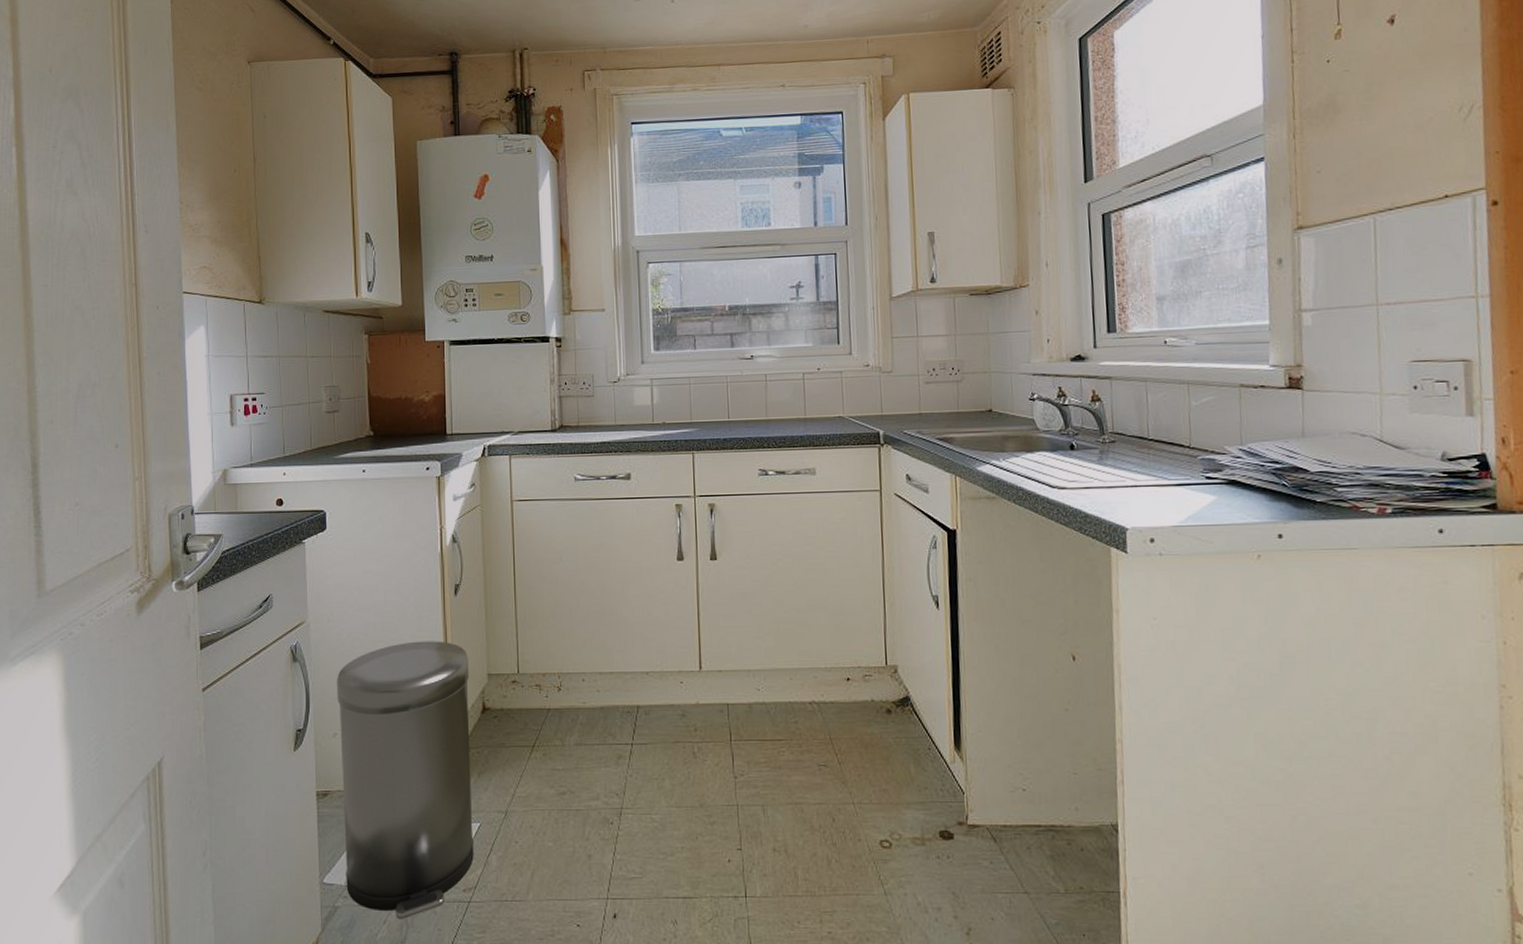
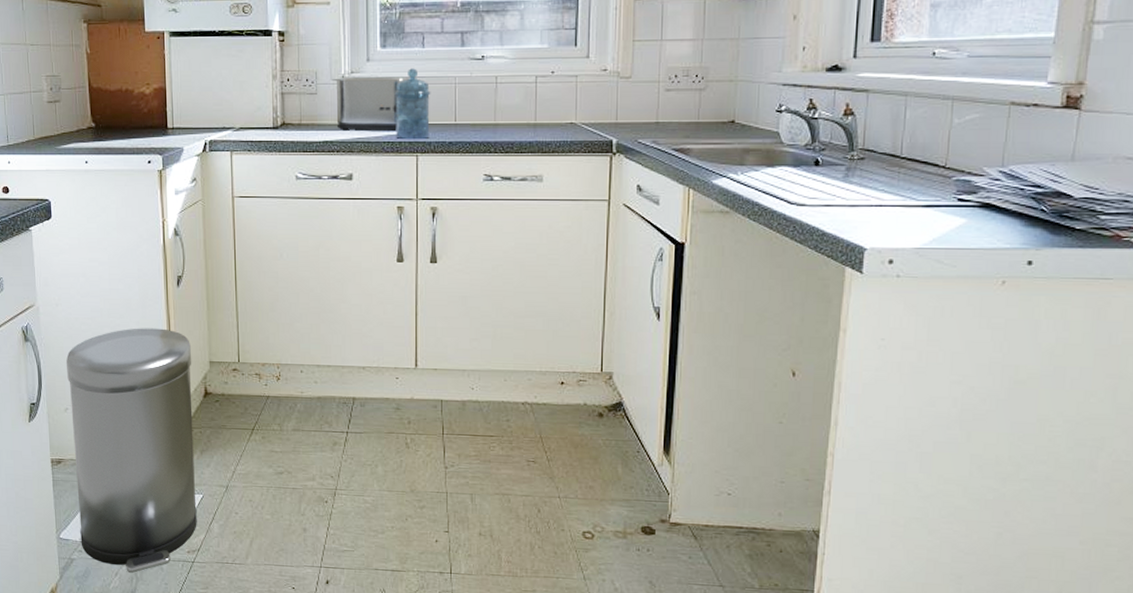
toaster: none [612,377,683,430] -> present [336,76,409,131]
canister: none [669,369,705,438] -> present [394,68,431,140]

